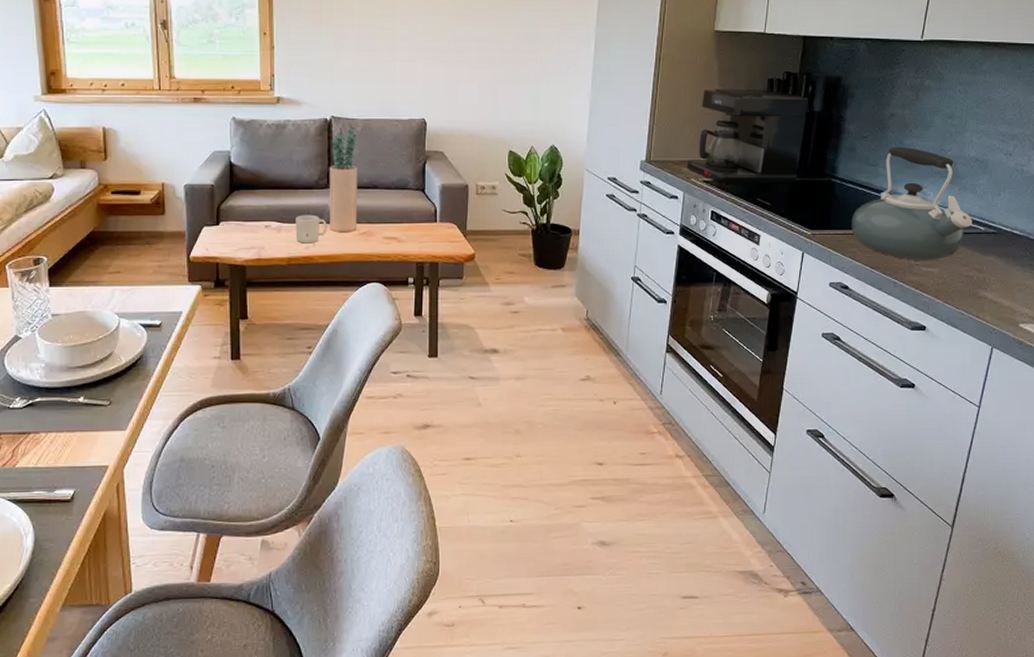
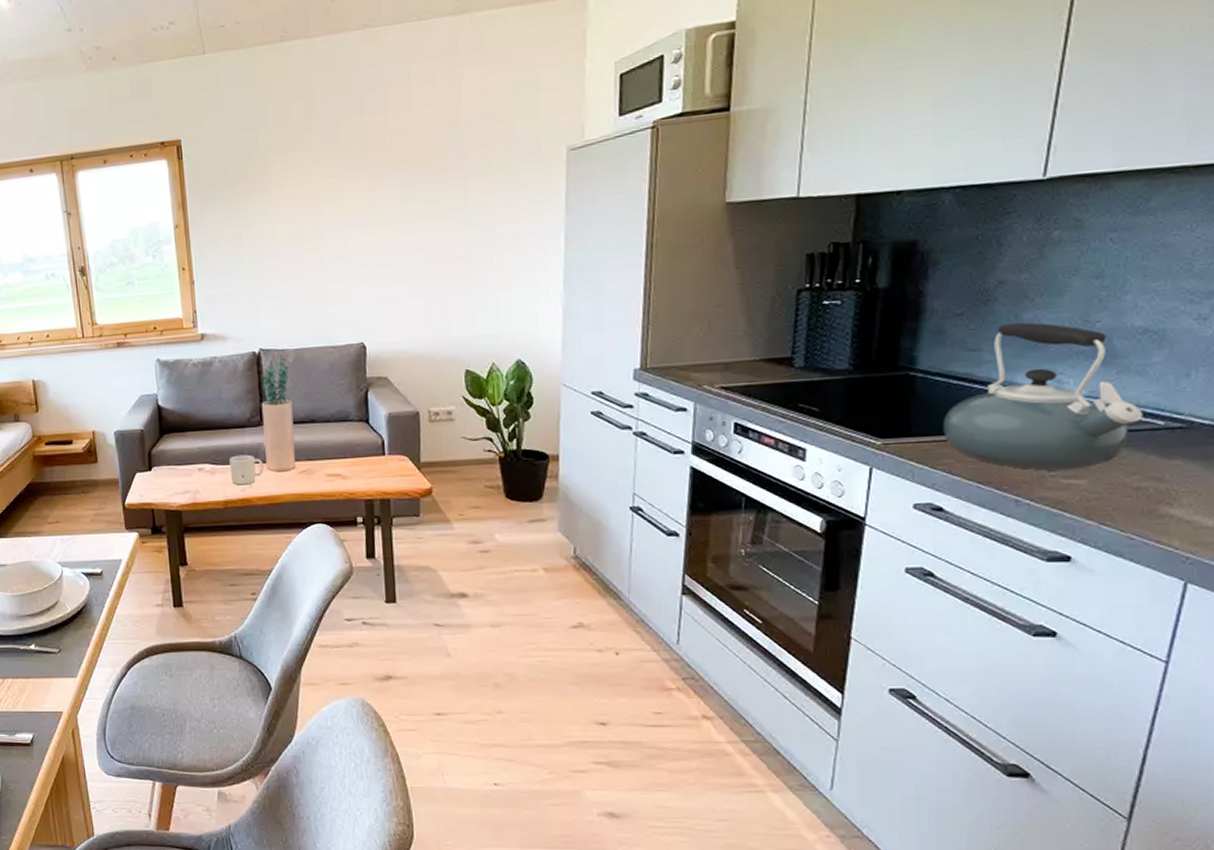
coffee maker: present [686,89,808,184] -> none [696,267,869,389]

